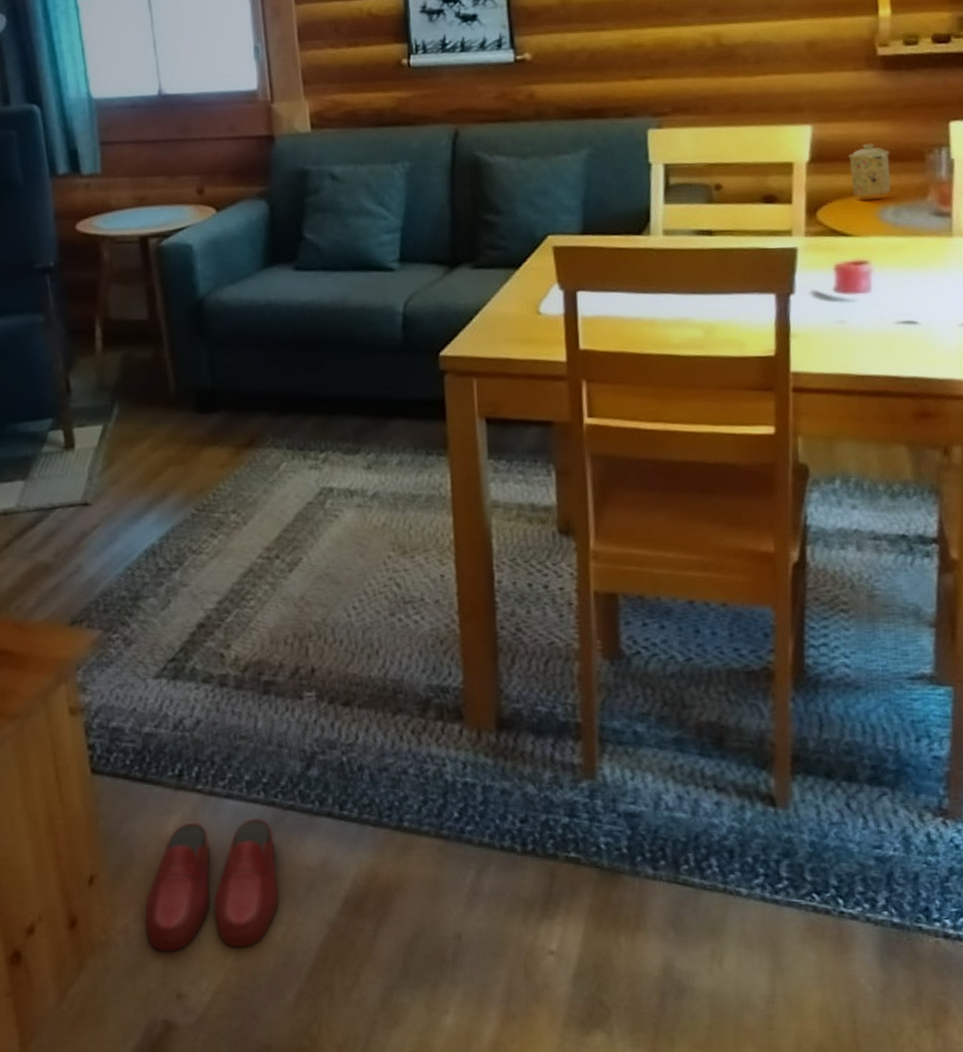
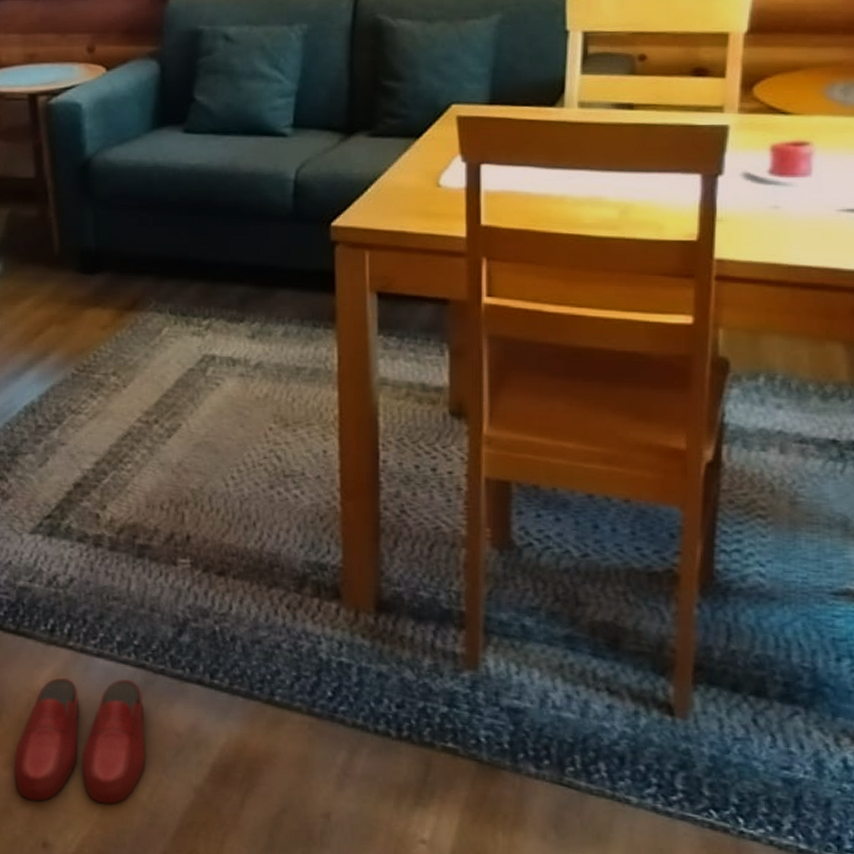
mug: present [848,143,892,201] -> none [793,13,842,76]

